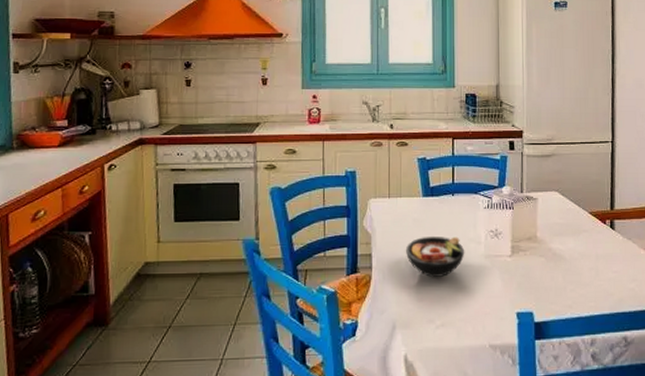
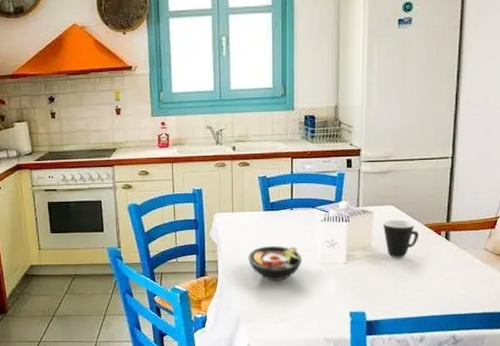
mug: none [548,207,585,250] -> present [383,219,420,258]

